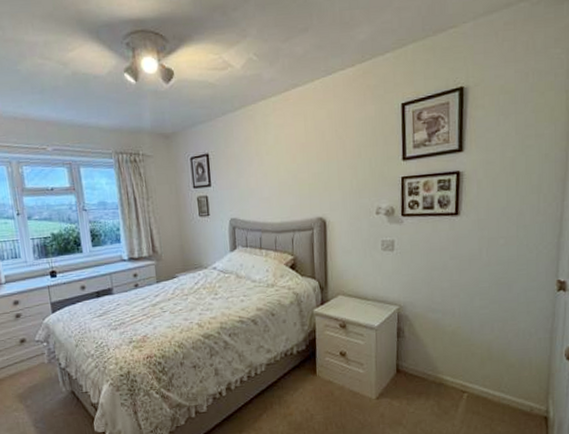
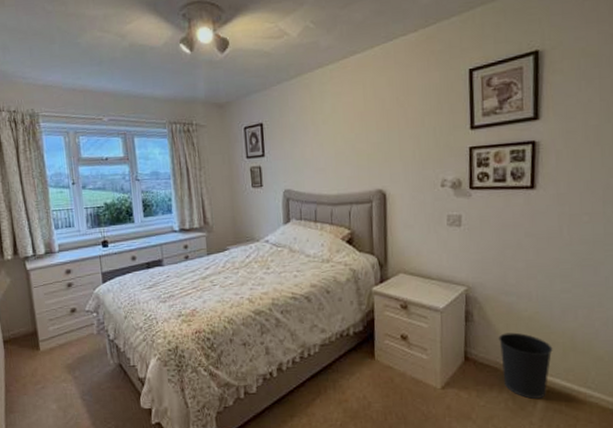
wastebasket: none [426,345,472,404] -> present [499,332,553,399]

